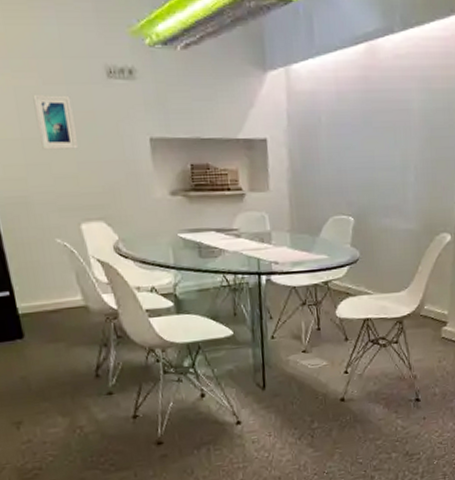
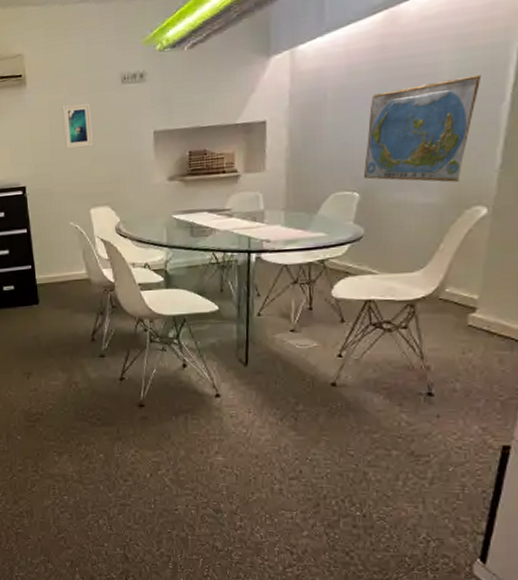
world map: none [356,116,442,211] -> present [363,75,482,183]

